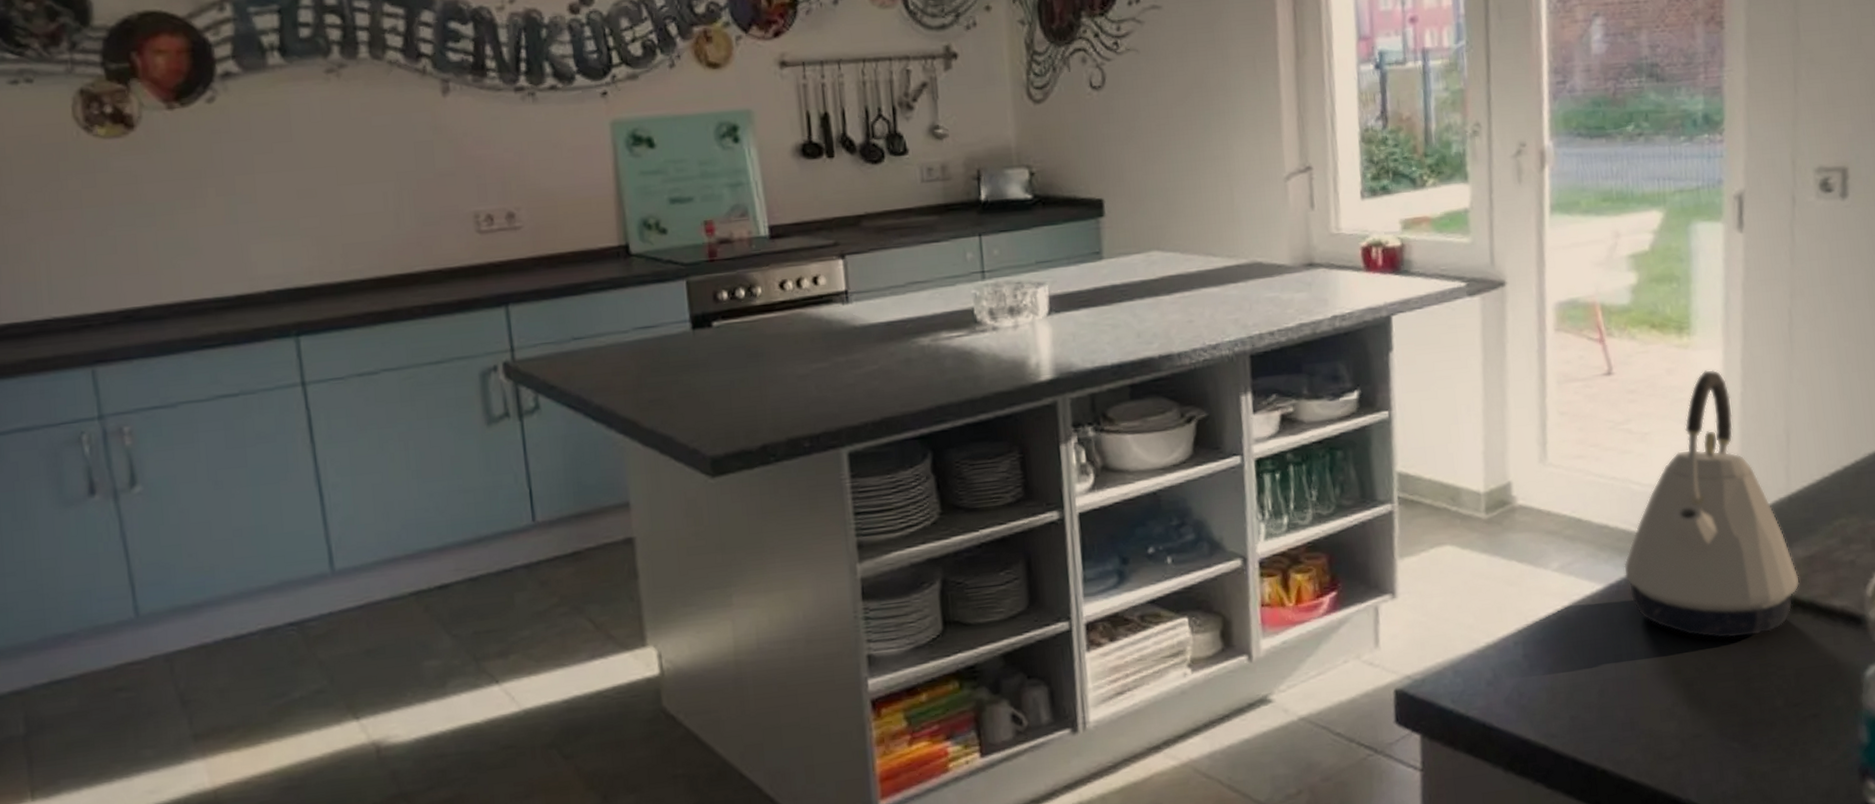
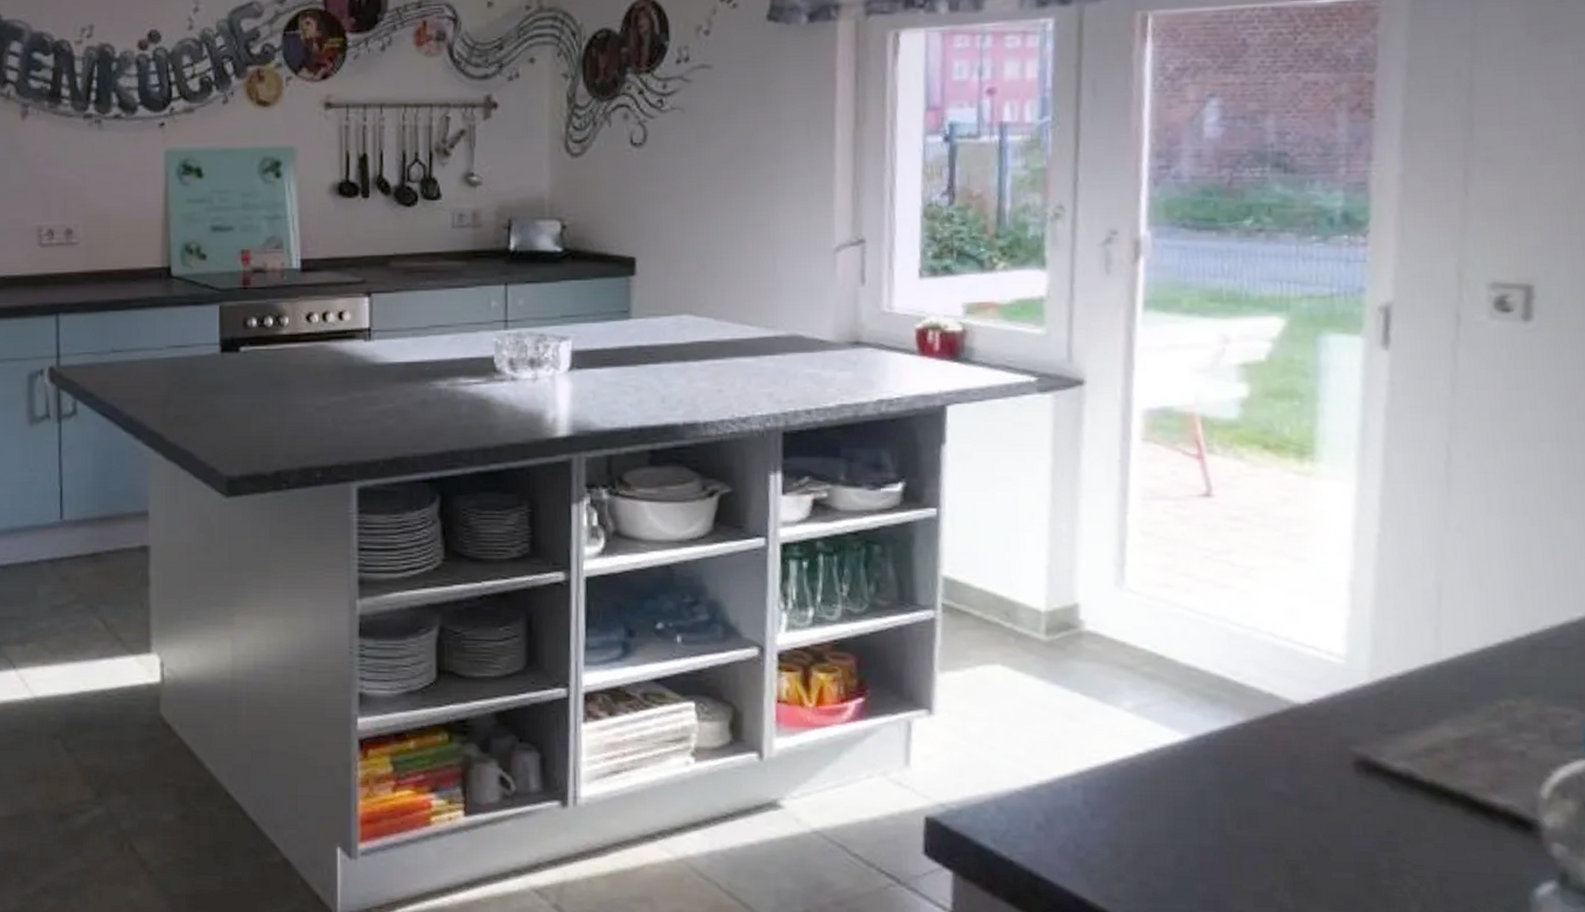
kettle: present [1624,370,1800,639] -> none [1215,504,1448,823]

